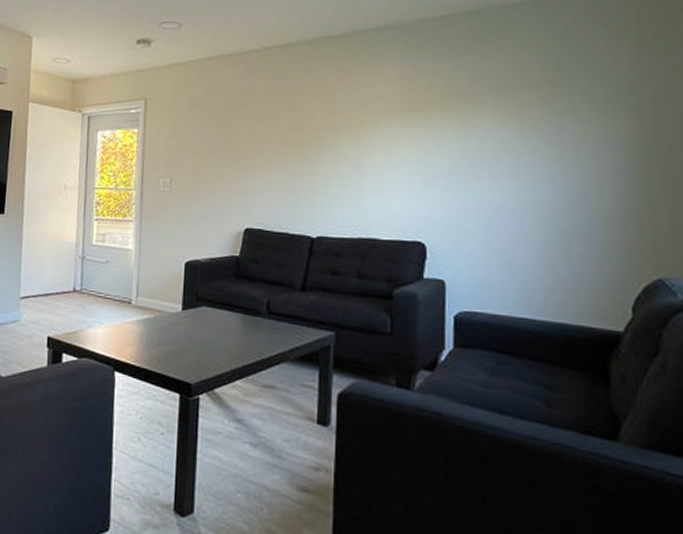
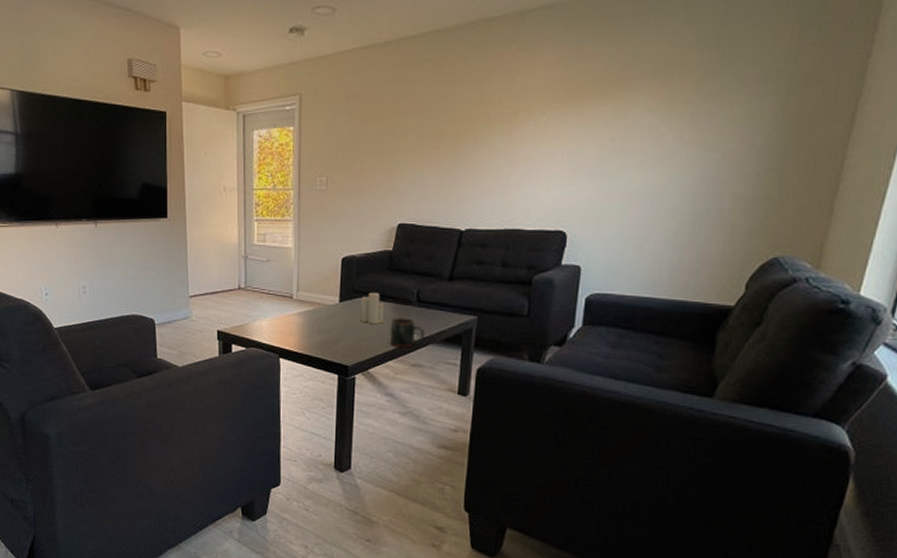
candle: none [204,299,232,337] -> present [360,291,385,325]
mug: none [237,329,276,366] -> present [389,316,424,348]

